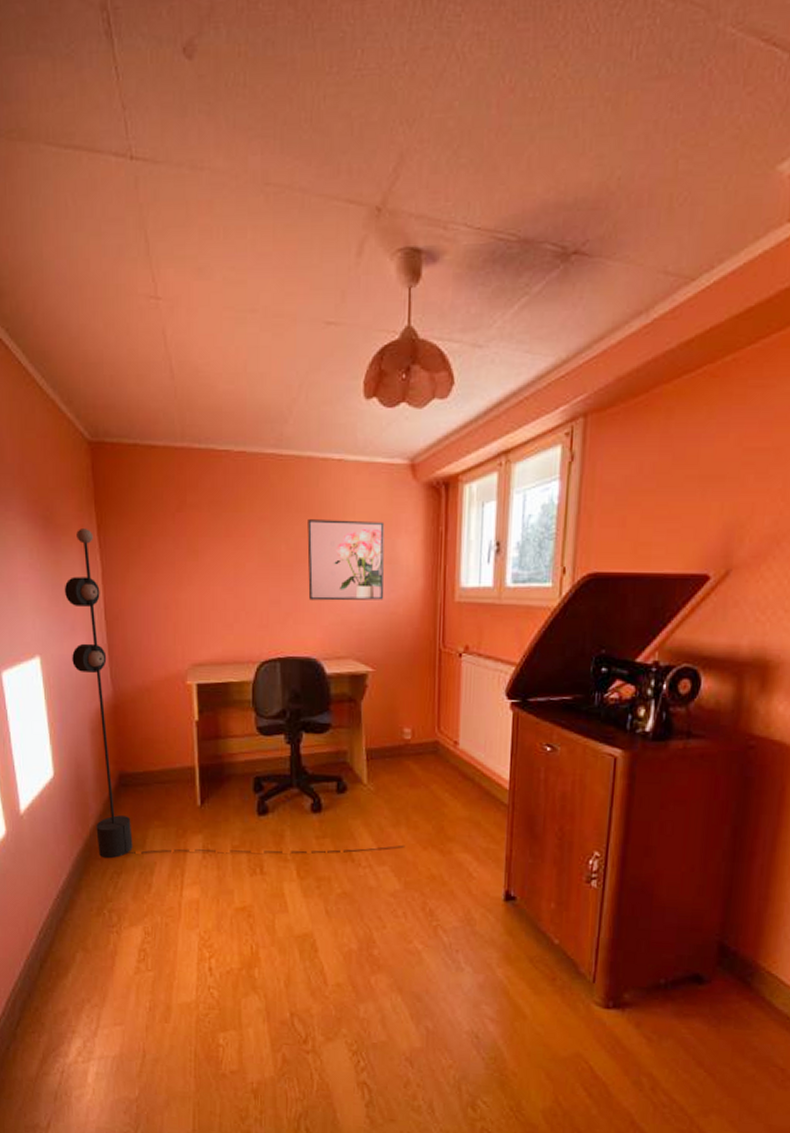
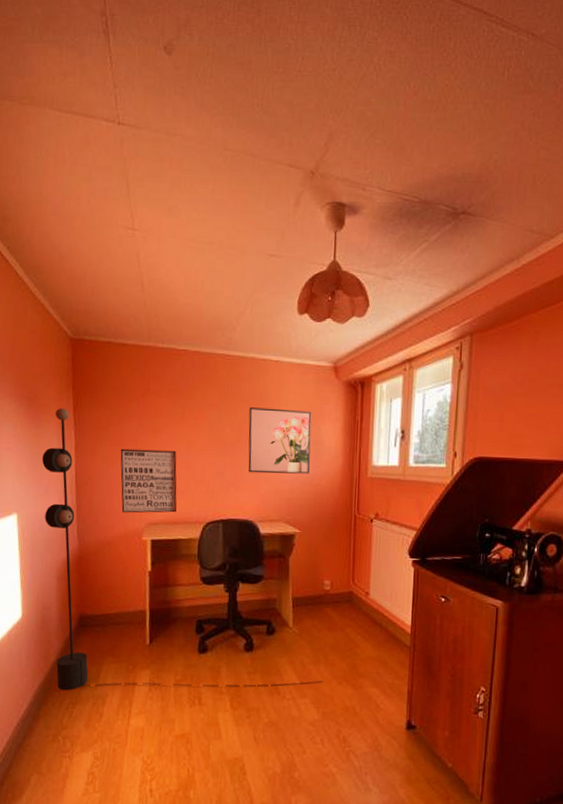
wall art: none [155,575,225,653] -> present [120,448,177,513]

